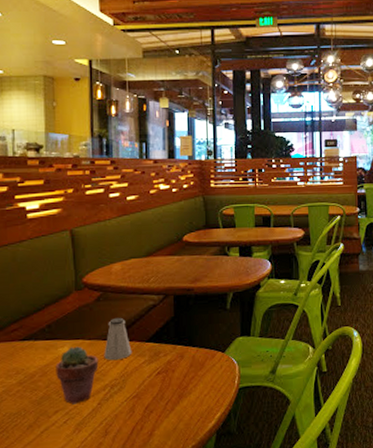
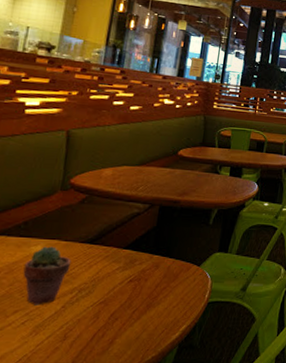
saltshaker: present [104,317,132,361] -> none [77,221,108,264]

